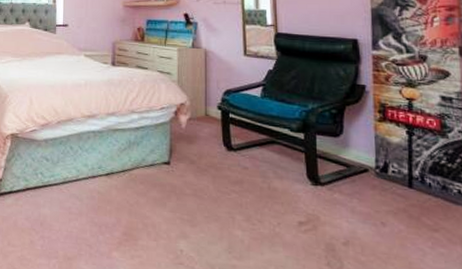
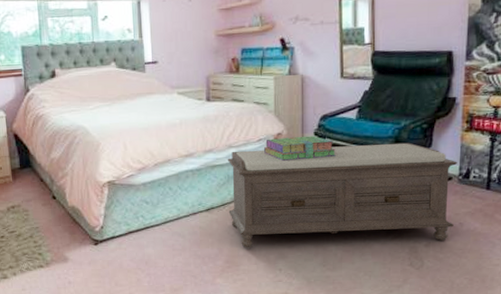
bench: none [128,116,375,241] -> present [227,142,457,248]
stack of books: none [167,108,240,134] -> present [264,135,336,161]

